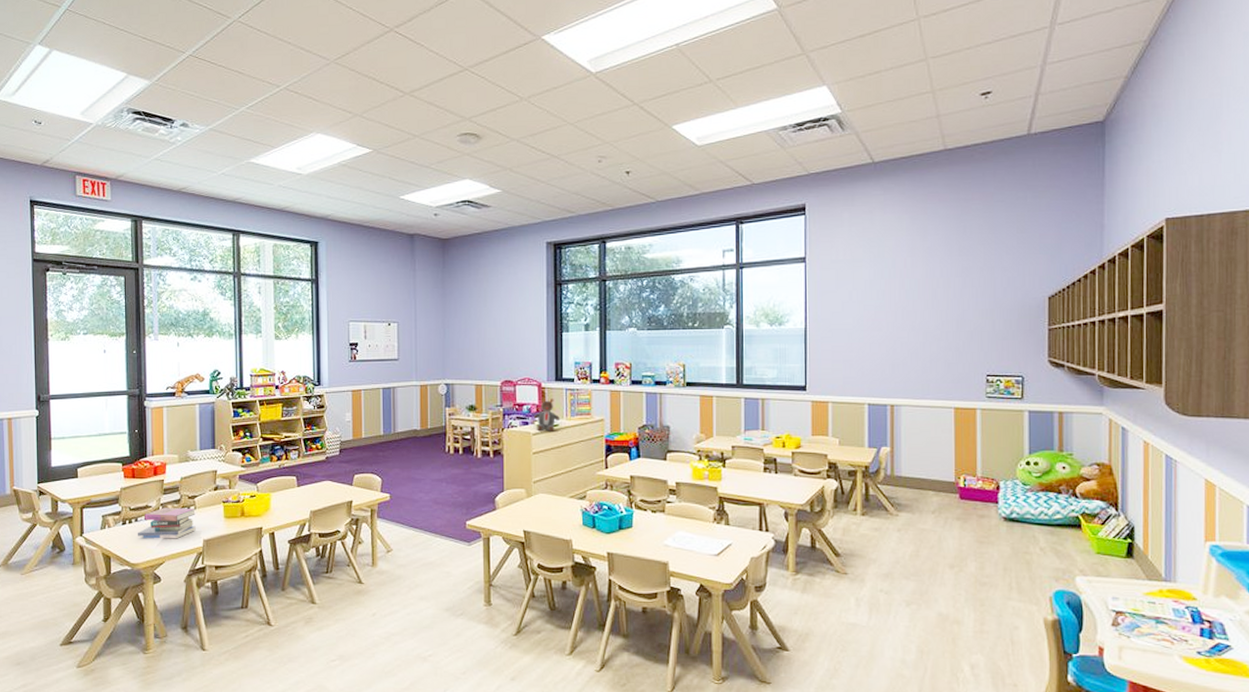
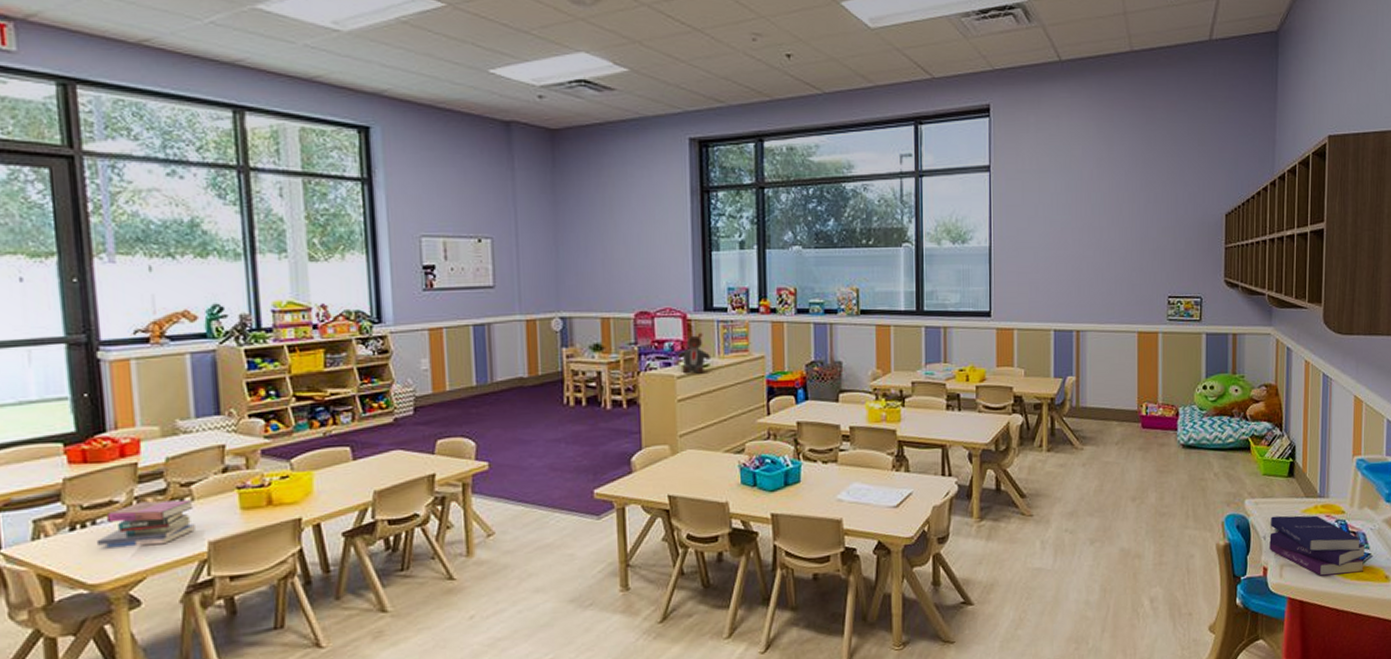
book: none [1105,596,1224,664] -> present [1269,515,1366,576]

